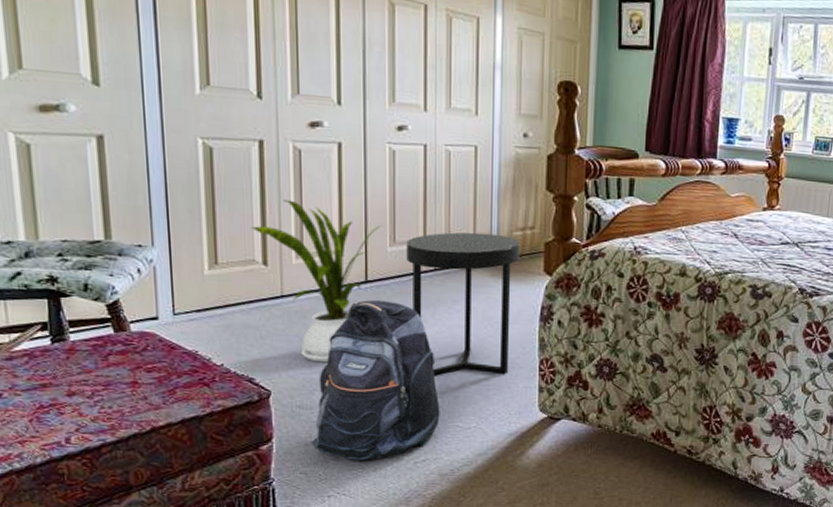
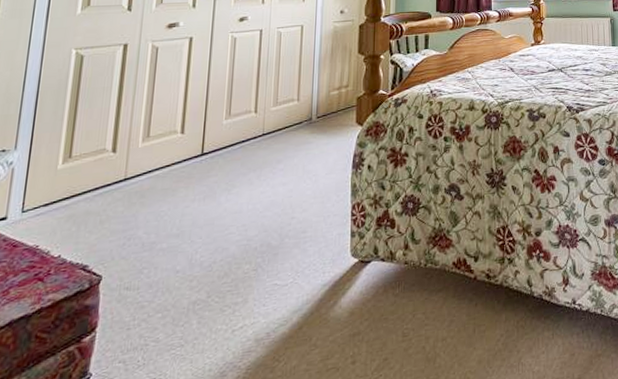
house plant: present [250,199,381,363] -> none [106,91,219,240]
backpack: present [312,299,440,462] -> none [135,169,260,340]
side table: present [406,232,520,376] -> none [239,96,336,236]

